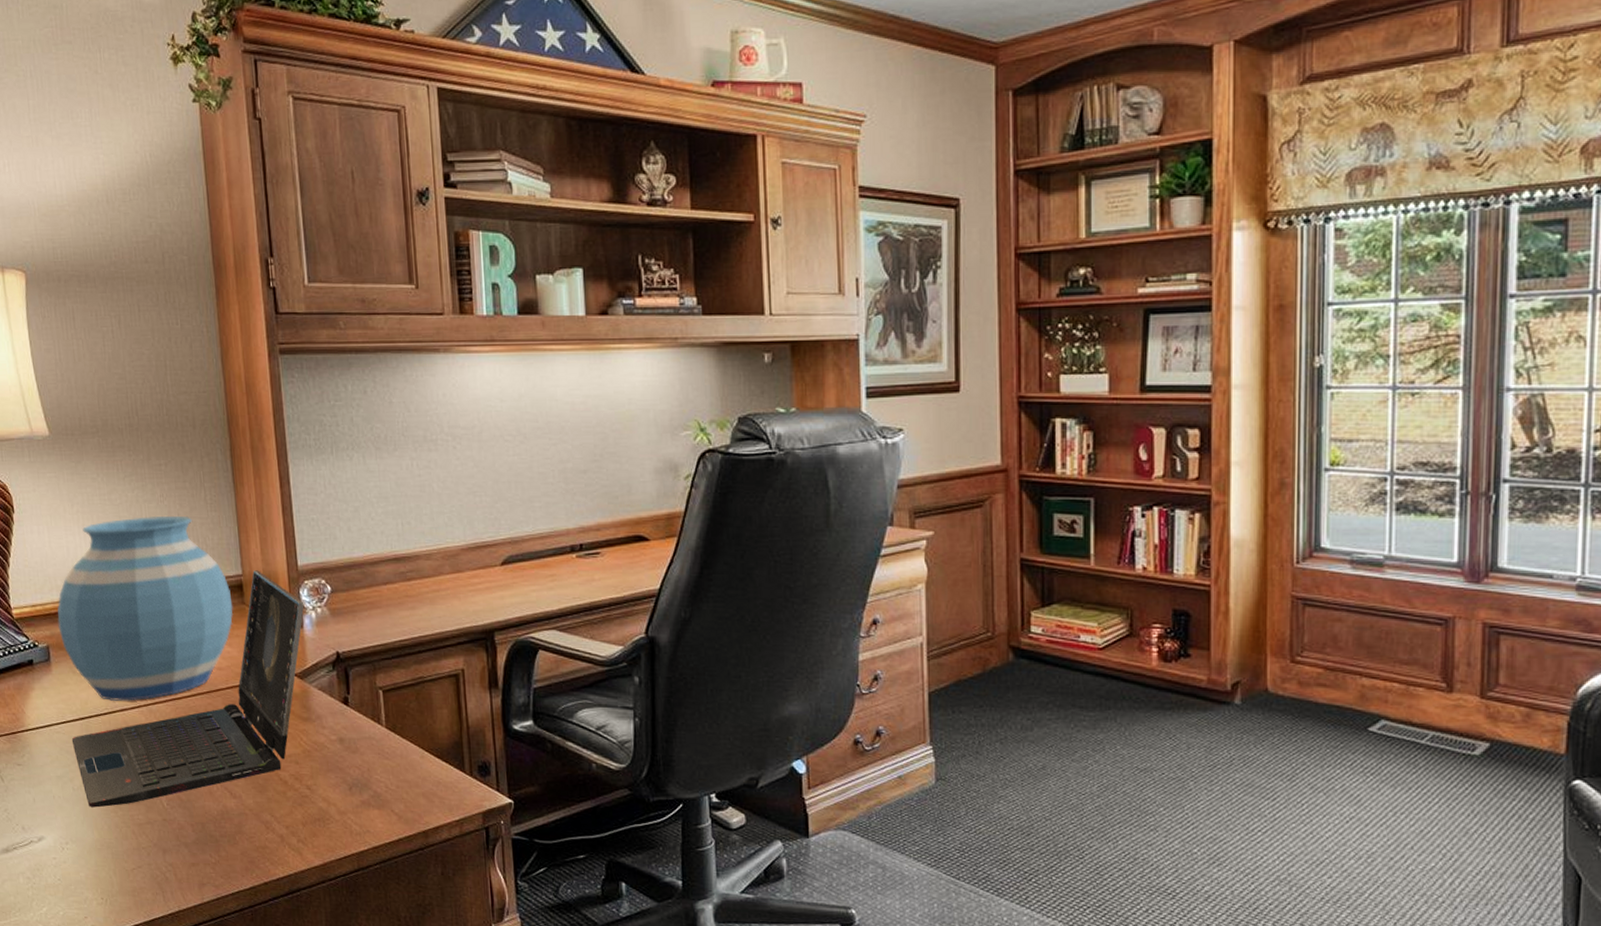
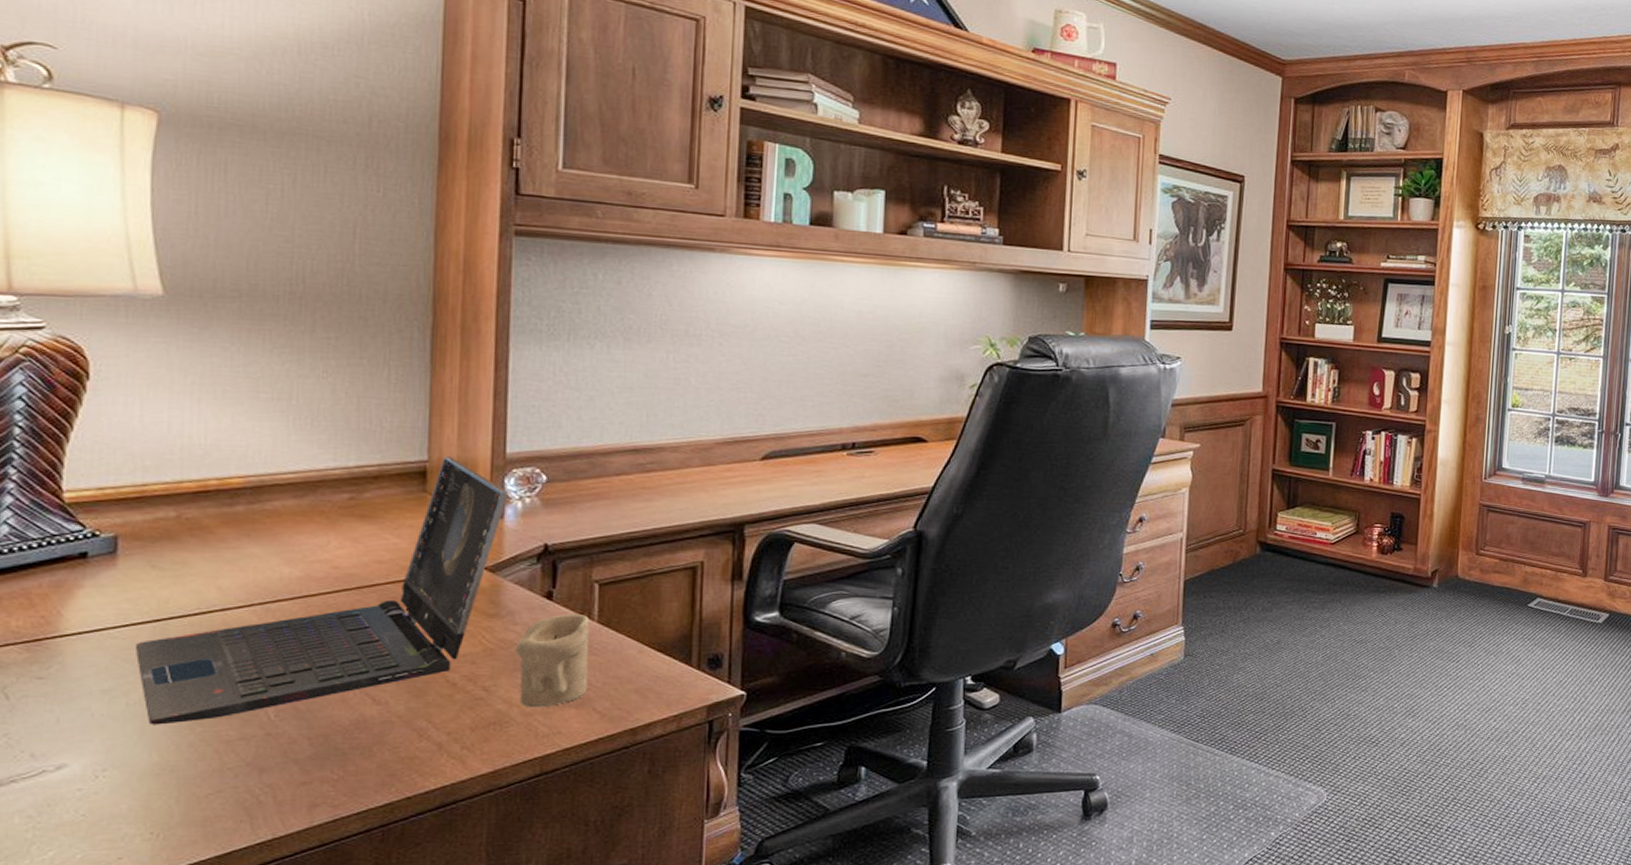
vase: present [57,515,234,701] -> none [137,393,410,599]
candle: none [326,719,385,807] -> present [515,613,590,708]

